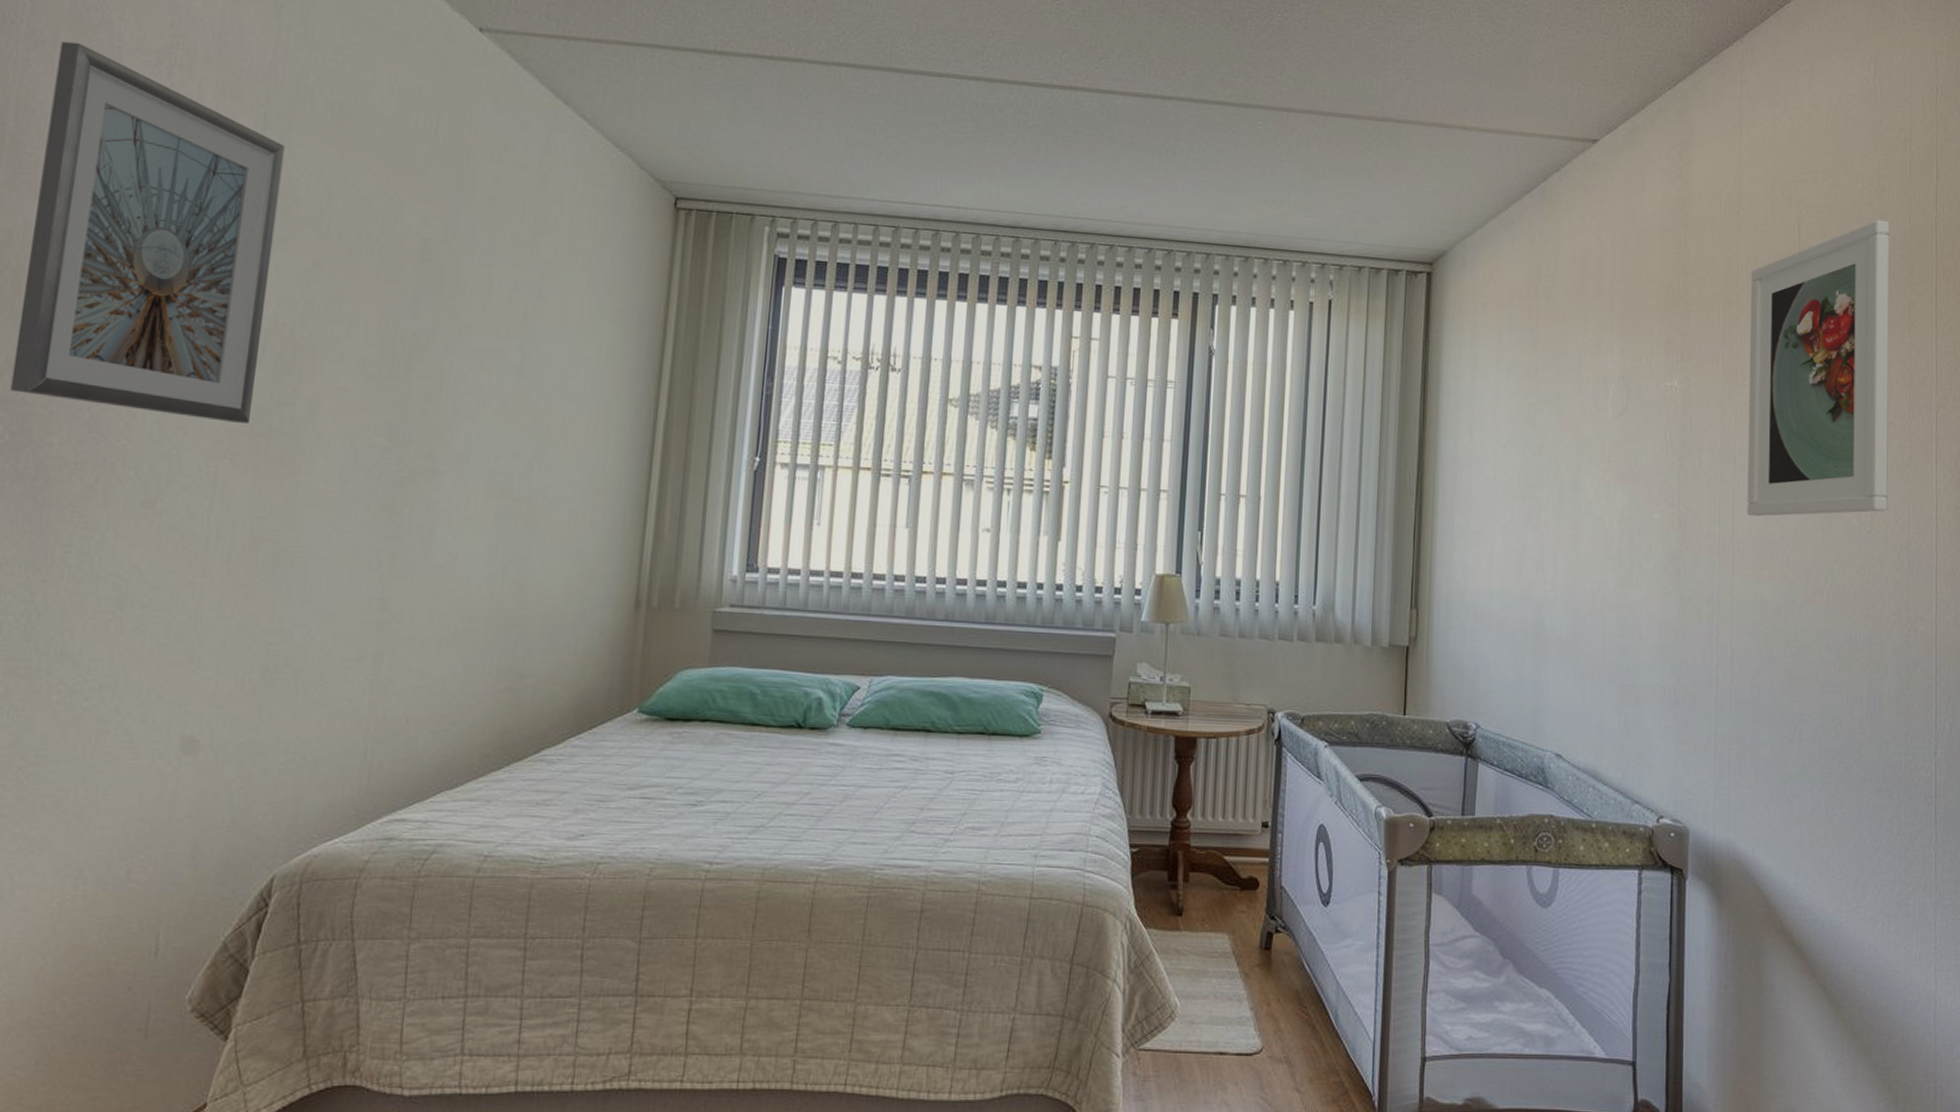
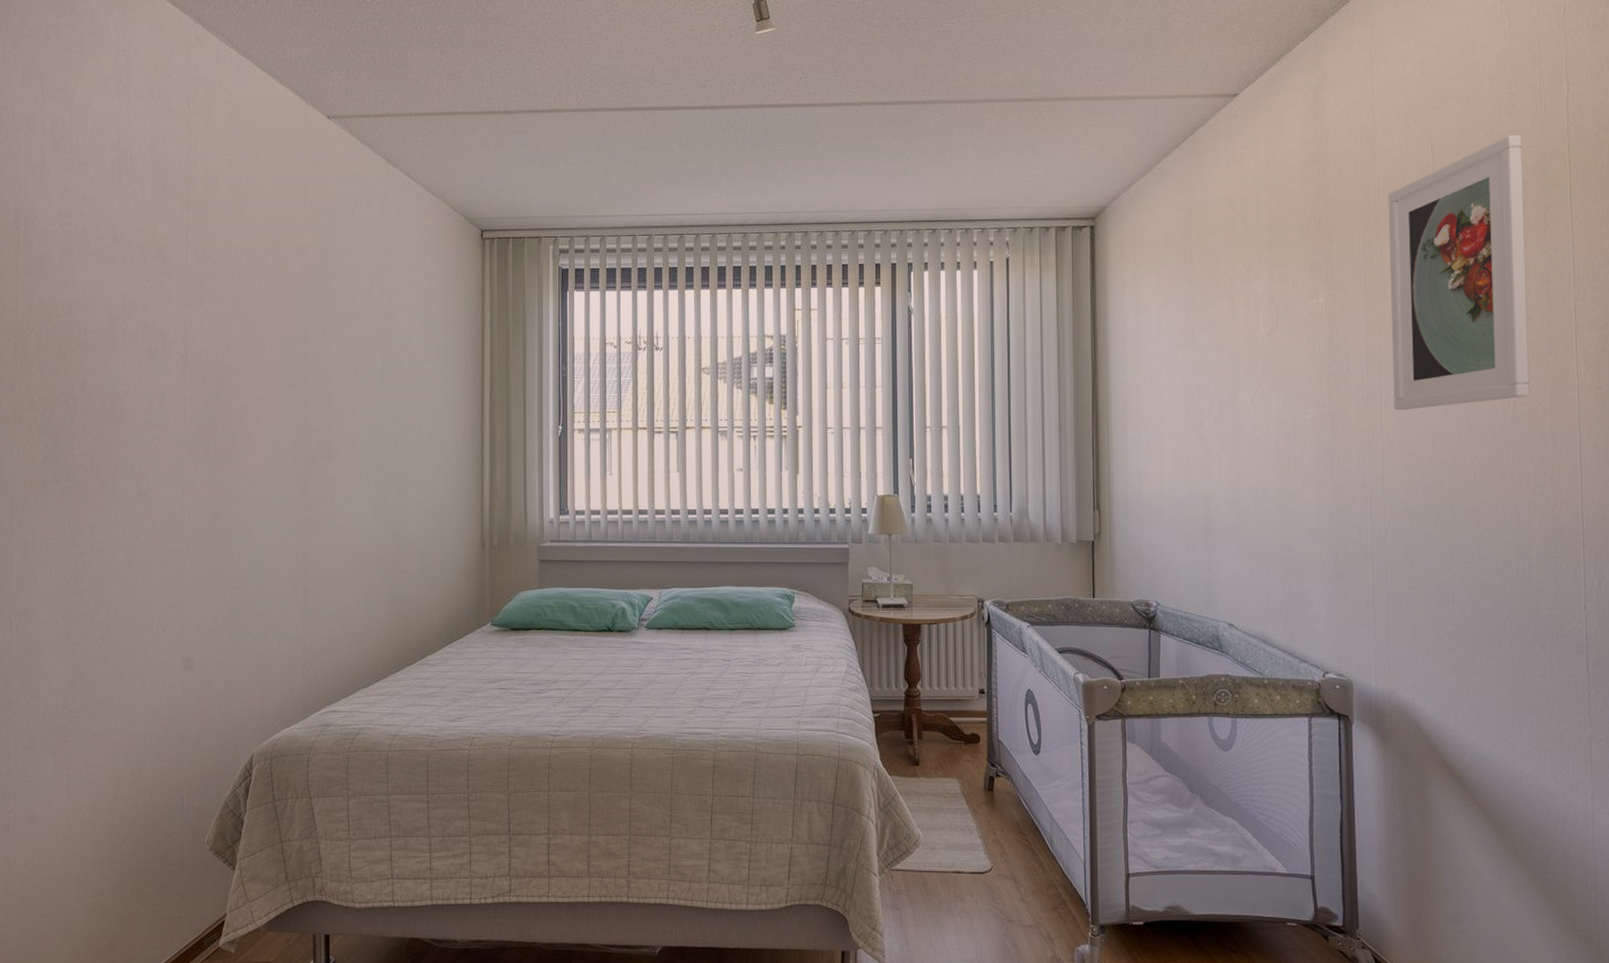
picture frame: present [10,41,285,423] -> none [44,163,203,430]

